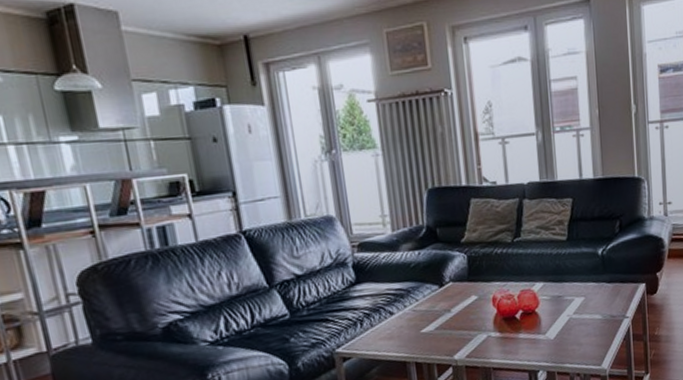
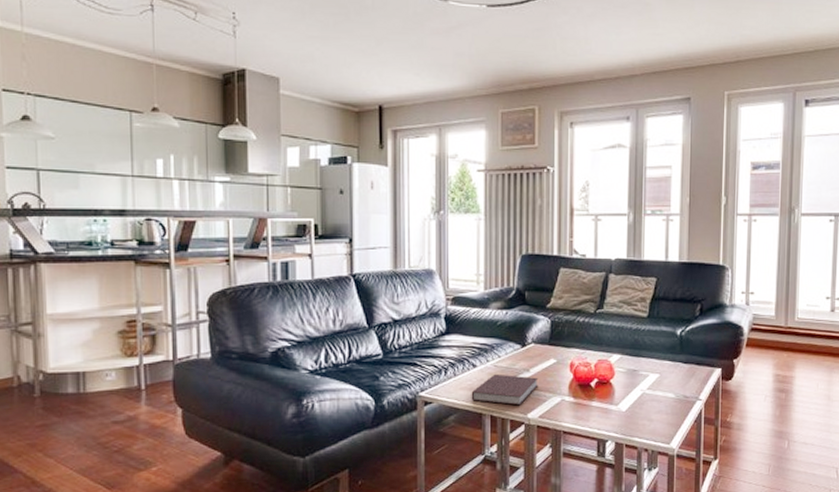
notebook: none [391,316,462,350] -> present [471,373,539,406]

